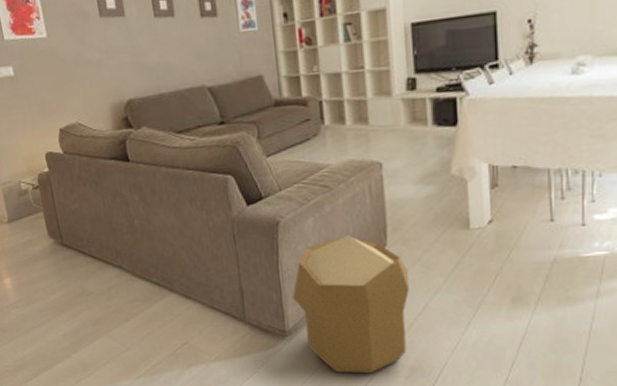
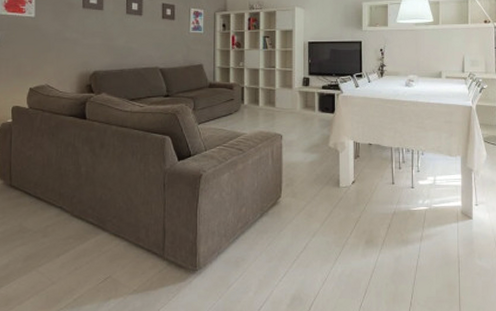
pouf: present [292,234,410,374] -> none [206,187,296,303]

